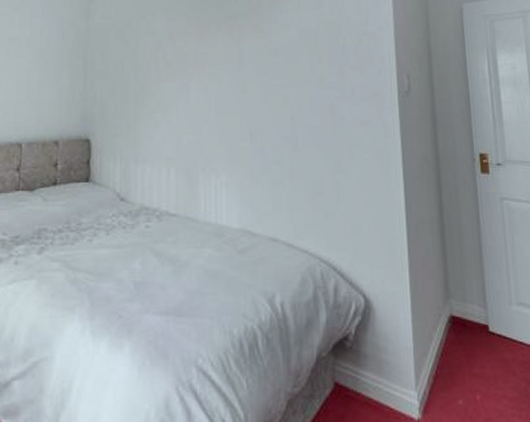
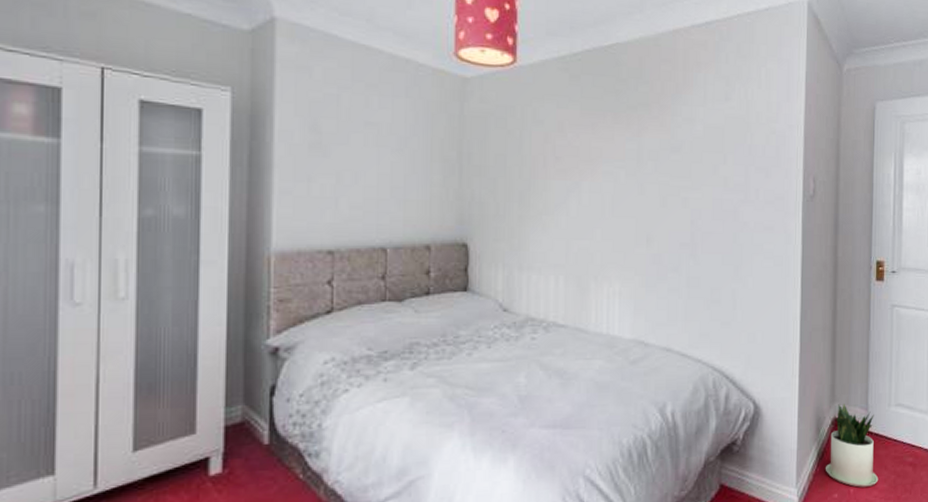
planter: none [445,301,507,394] -> present [825,404,879,488]

